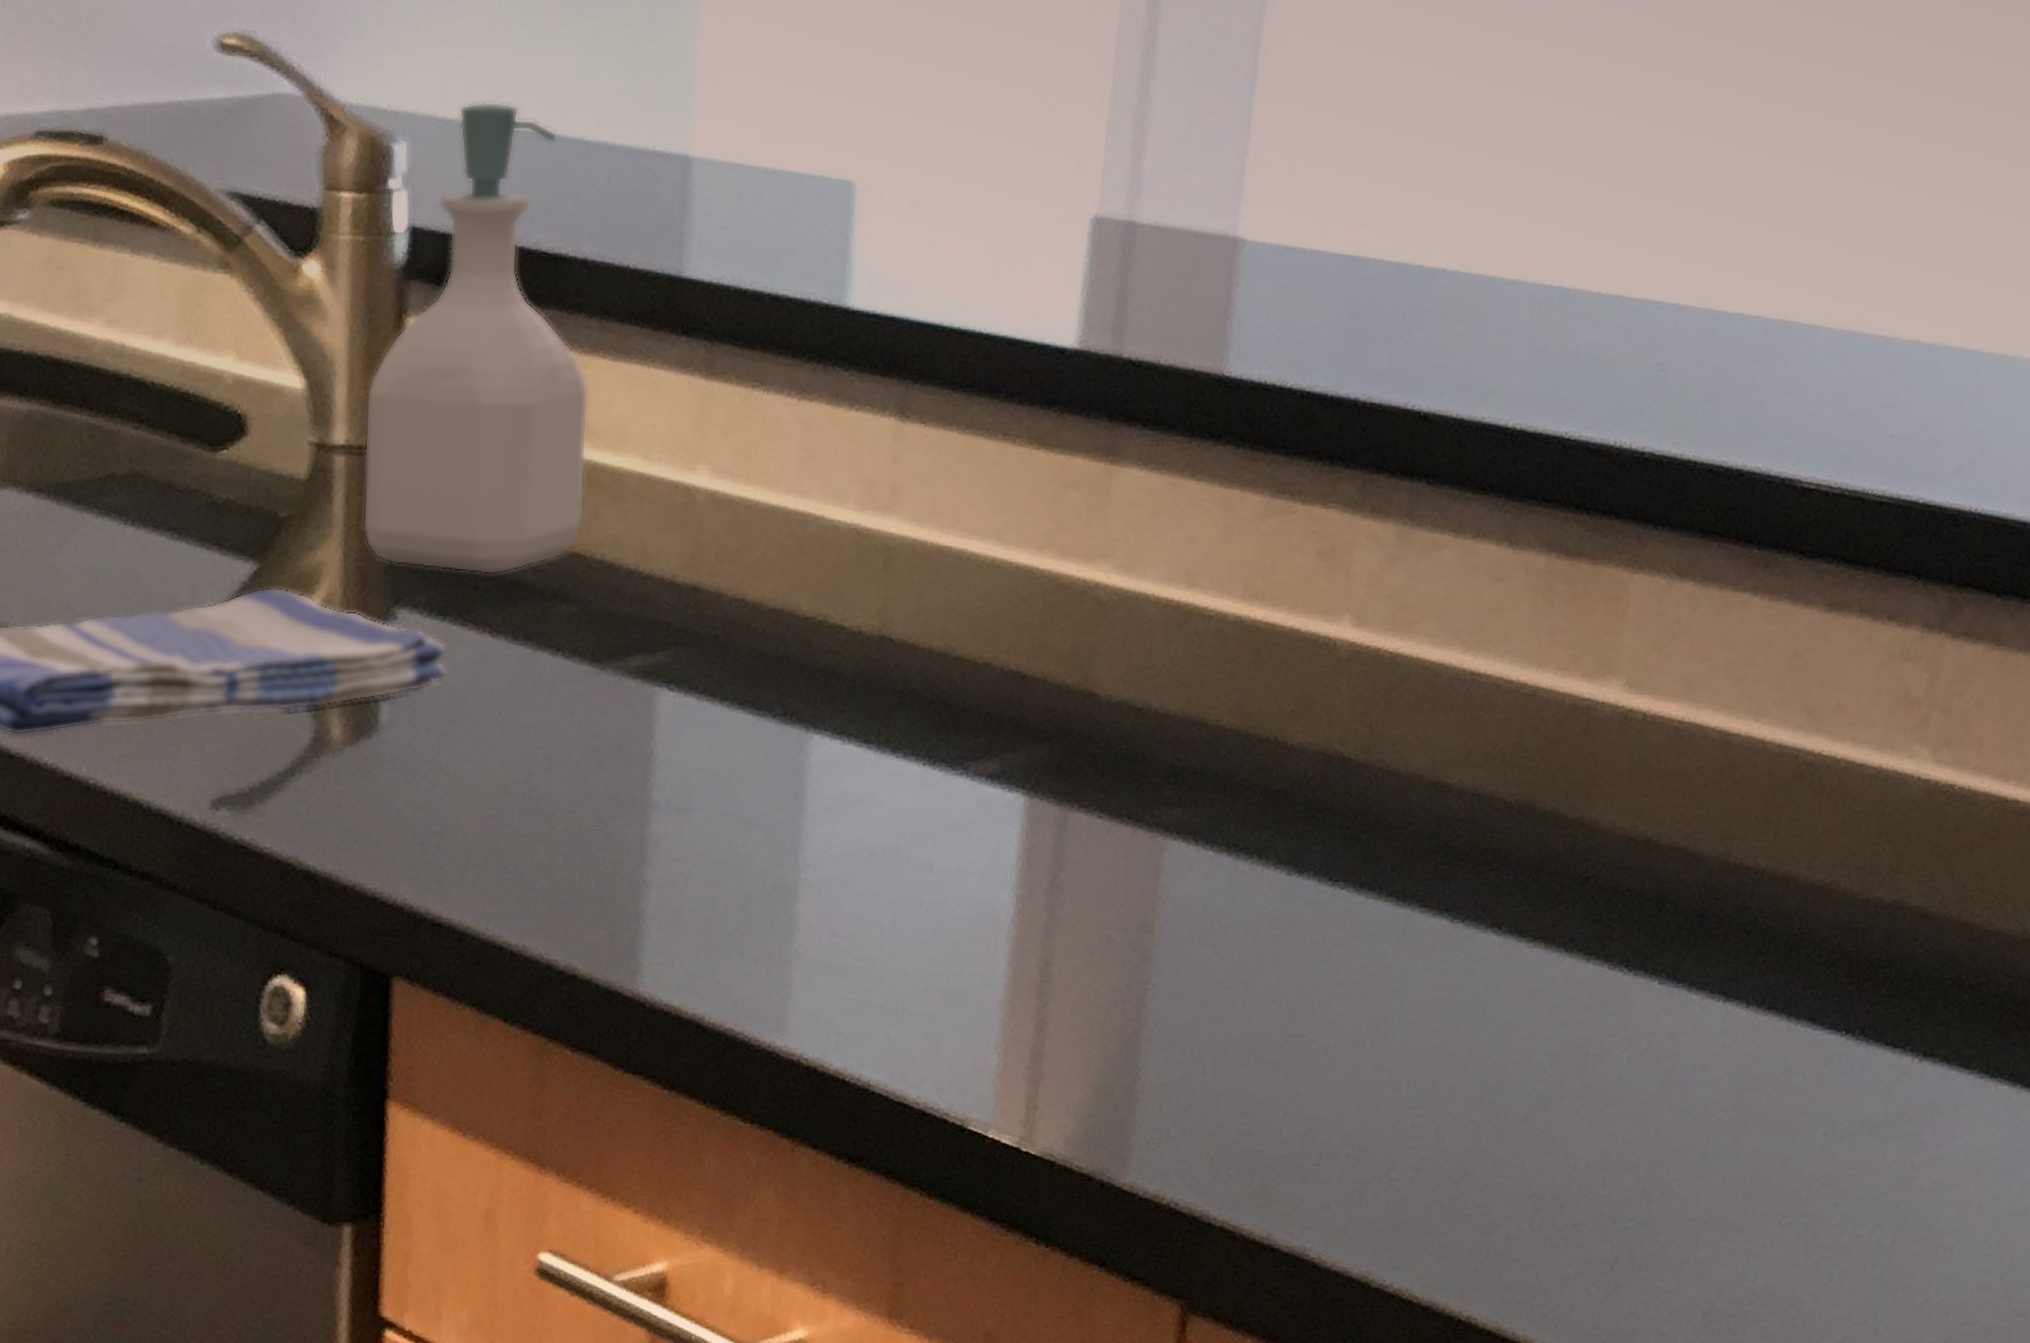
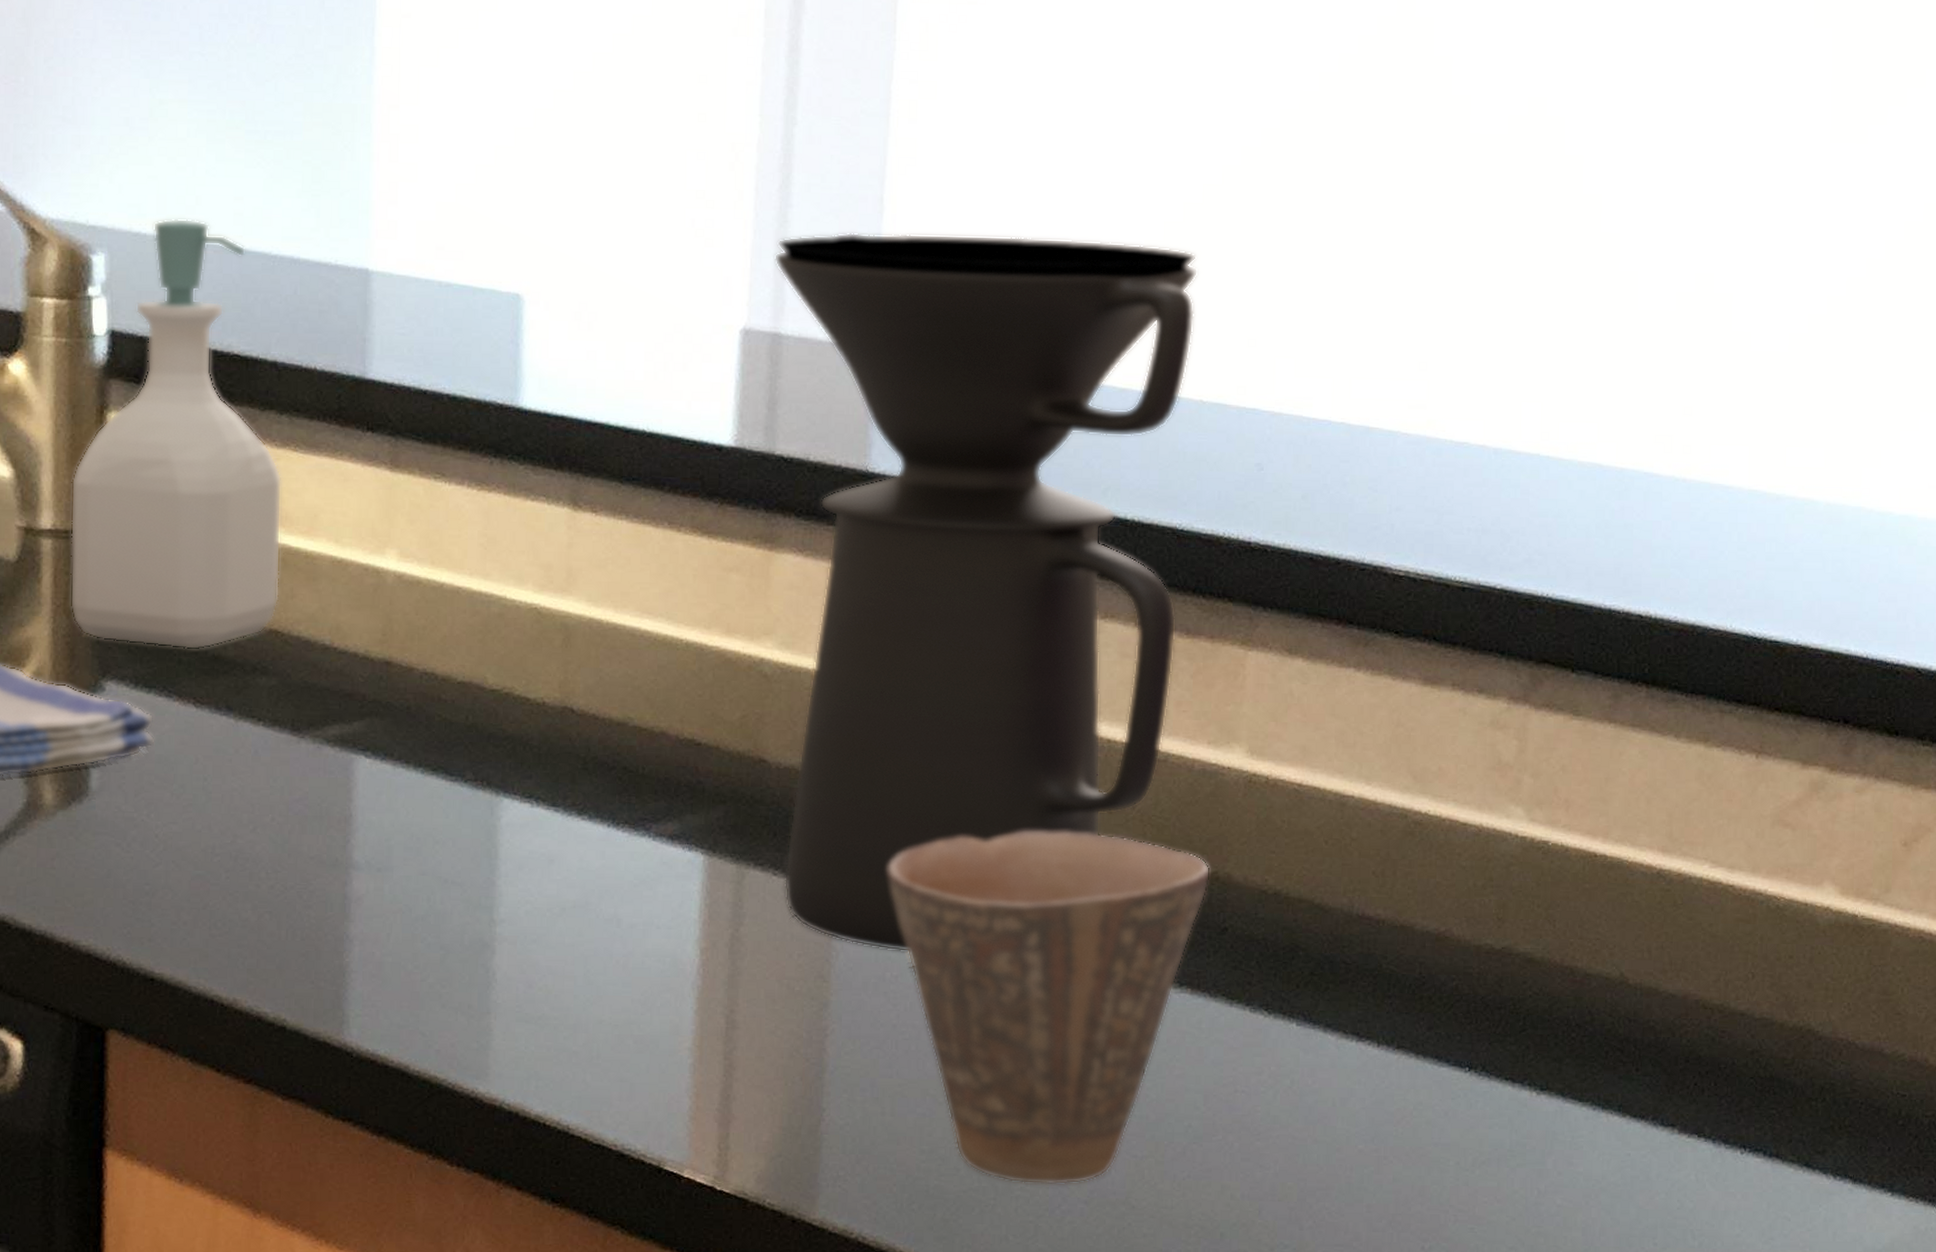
coffee maker: none [1109,106,1607,902] -> present [773,232,1199,952]
cup: none [1222,772,1575,1152] -> present [888,831,1211,1185]

